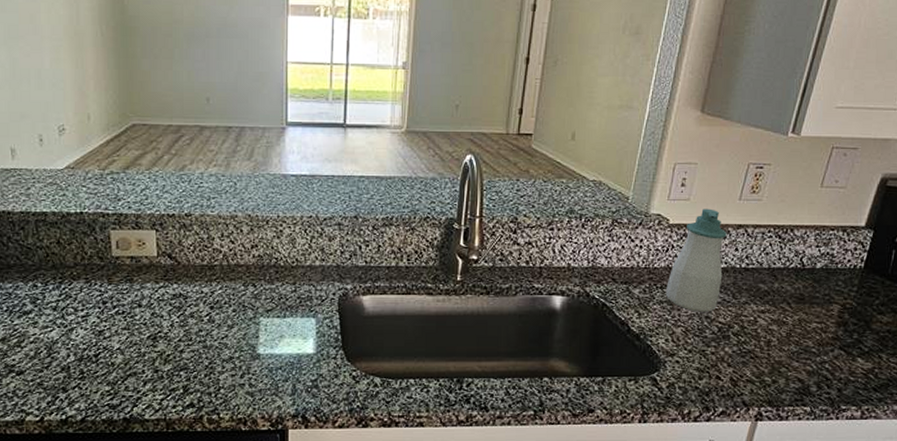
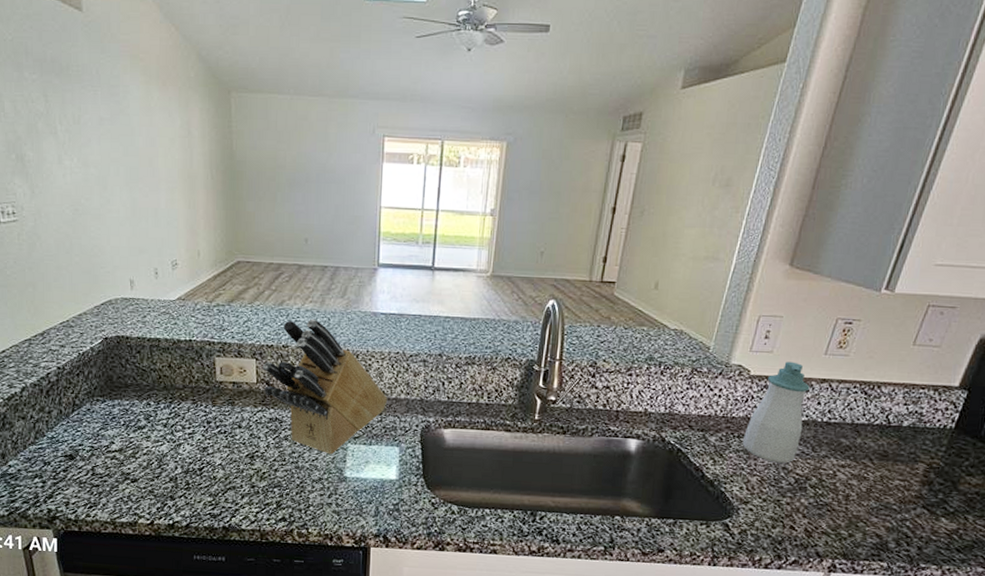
knife block: none [164,184,302,331] -> present [263,318,388,455]

